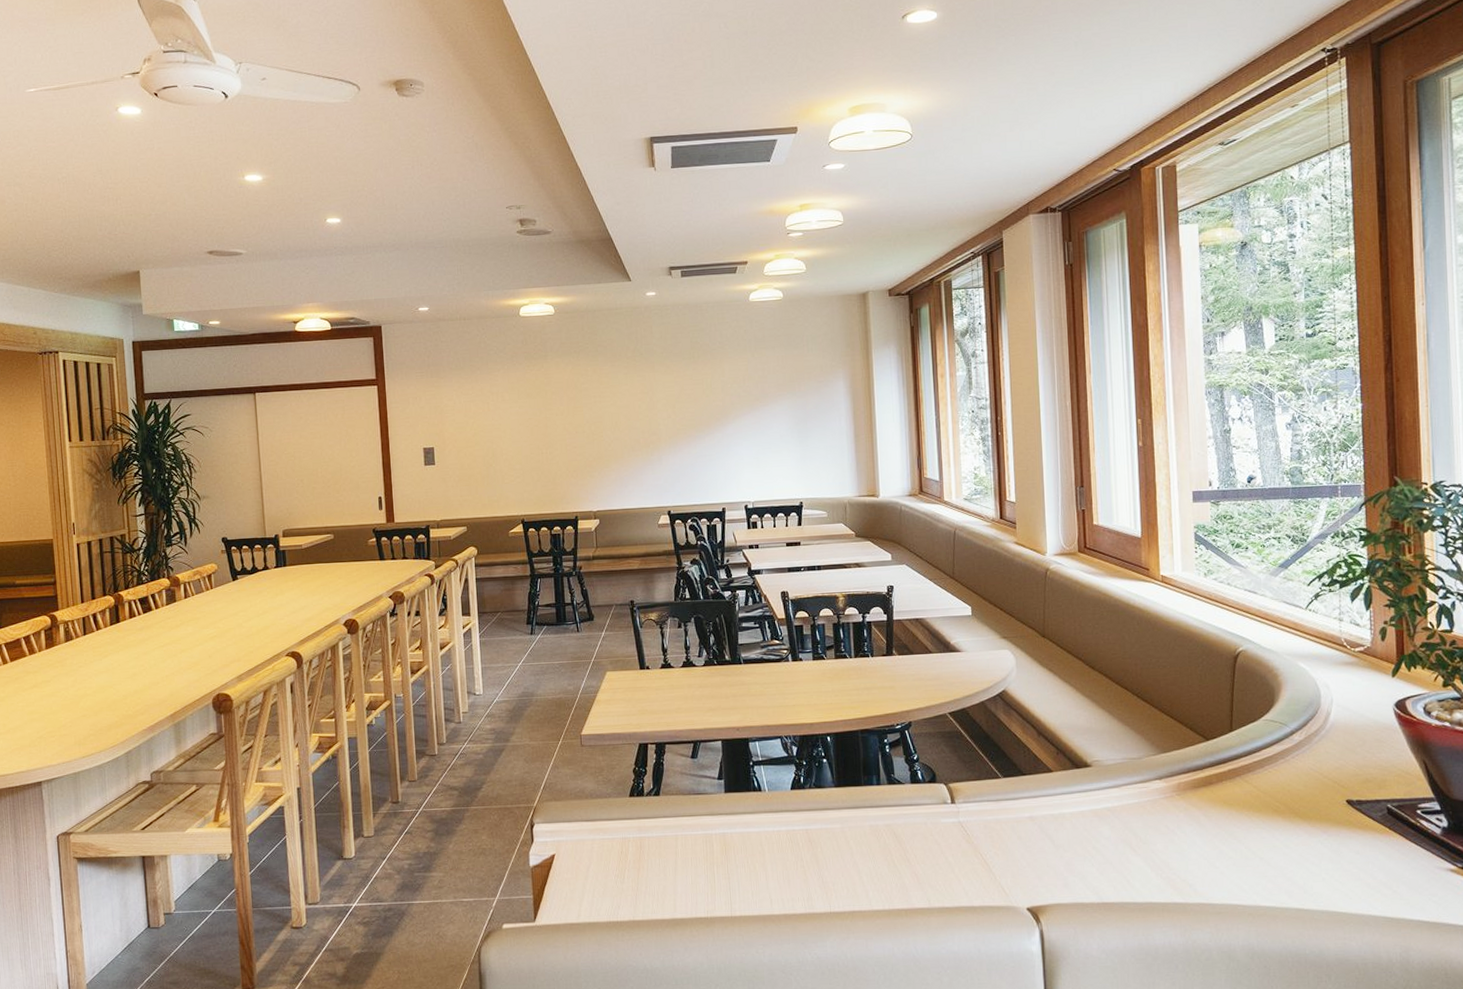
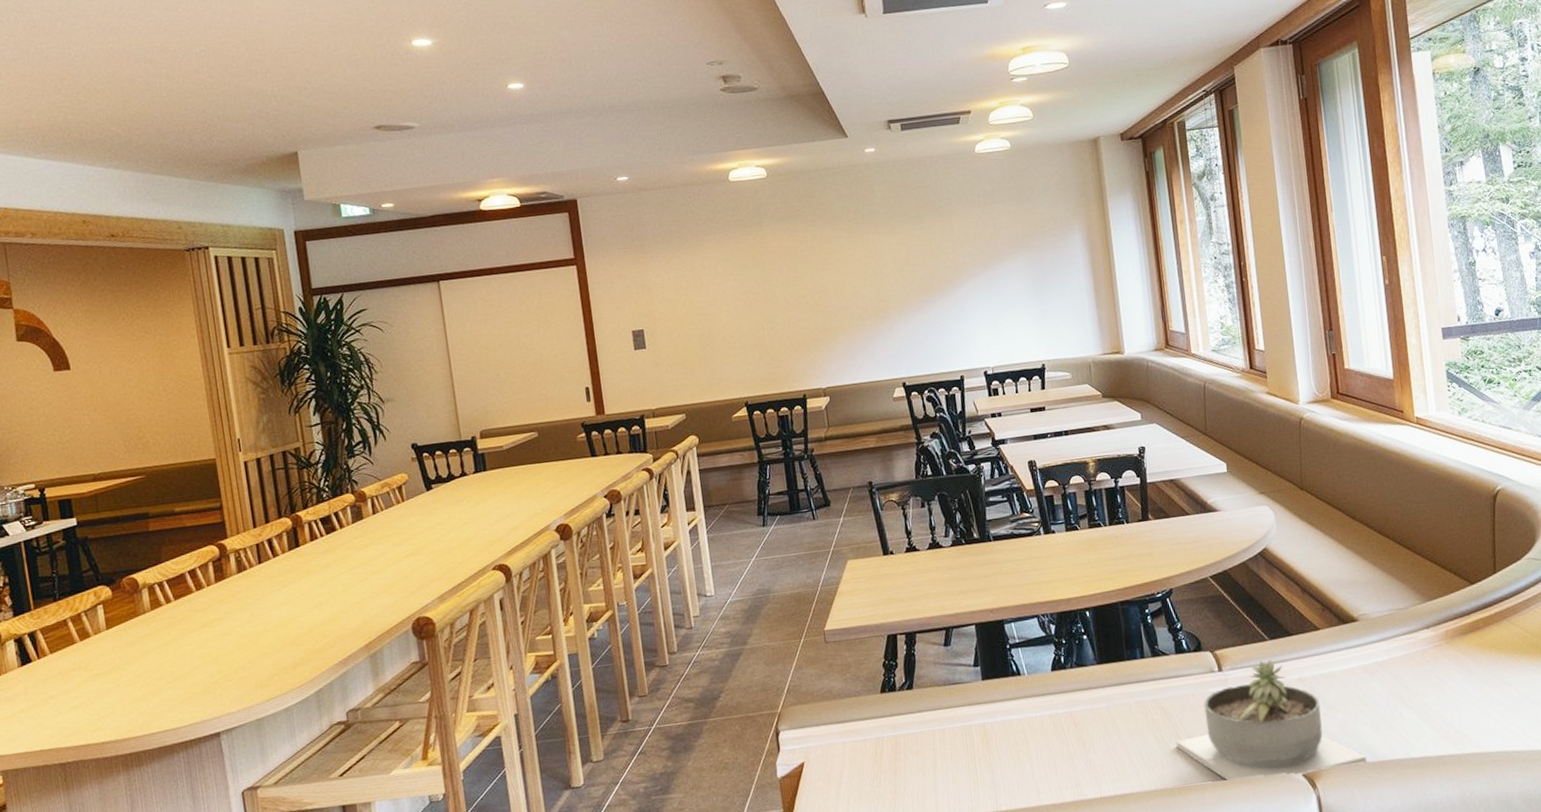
succulent planter: none [905,796,1092,909] -> present [1175,659,1368,782]

